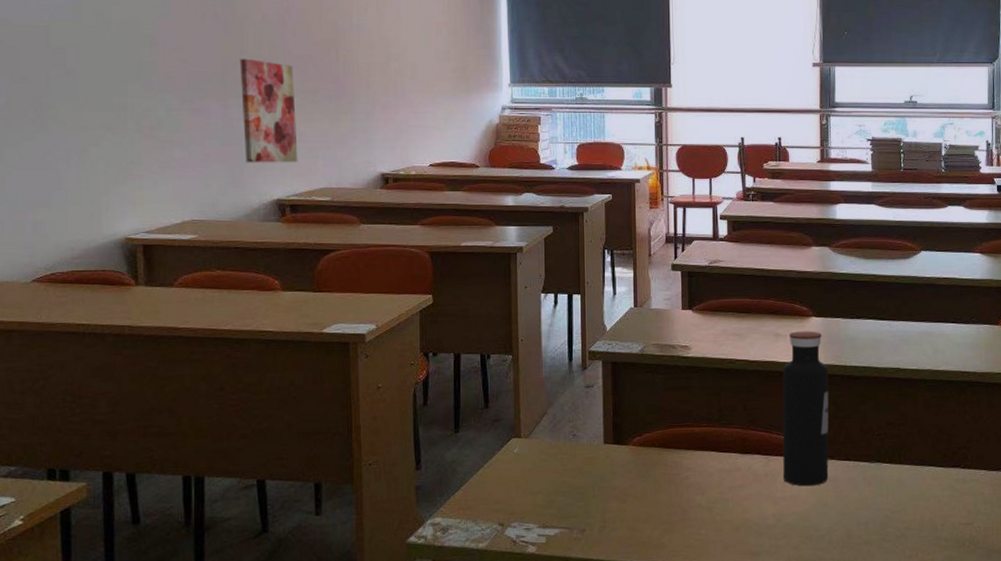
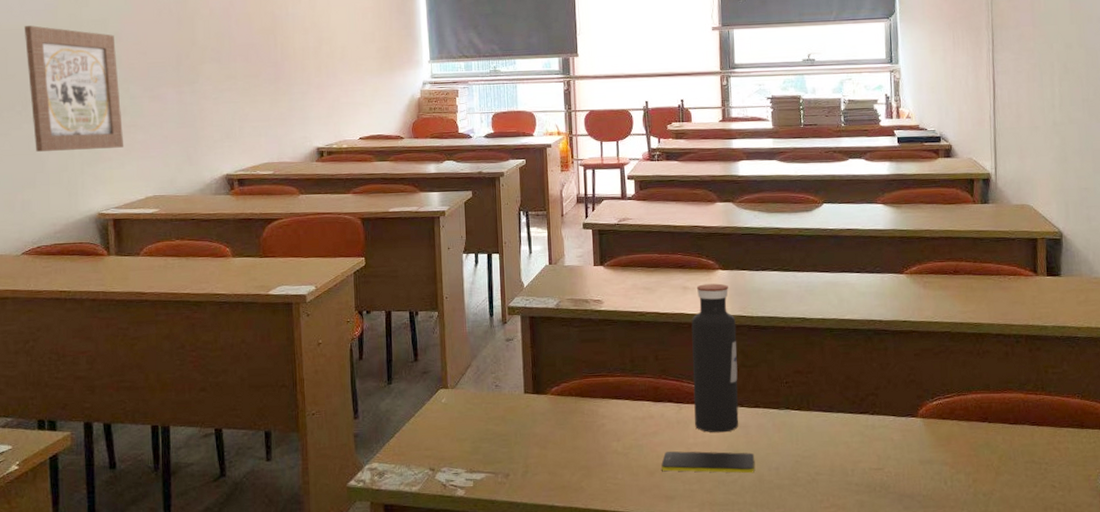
wall art: none [40,23,158,166] -> present [23,25,124,152]
wall art: present [240,58,298,163] -> none [191,48,244,143]
smartphone: none [747,505,844,529] -> present [661,451,755,474]

